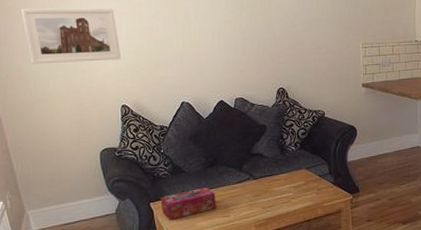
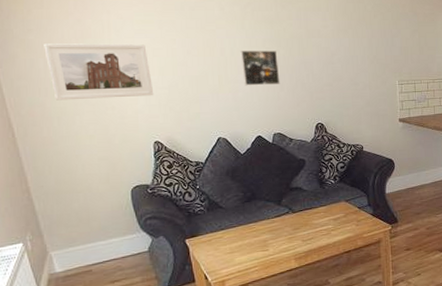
tissue box: present [160,187,216,220] -> none [196,222,255,256]
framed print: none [204,13,243,50] -> present [240,51,280,86]

